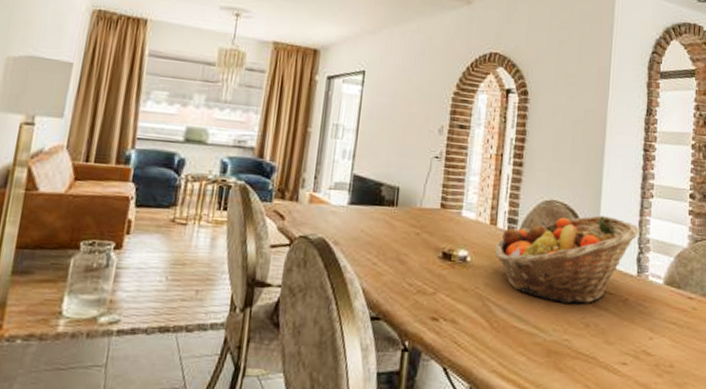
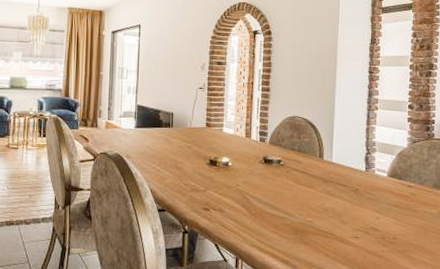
fruit basket: present [494,215,640,305] -> none [250,126,367,195]

